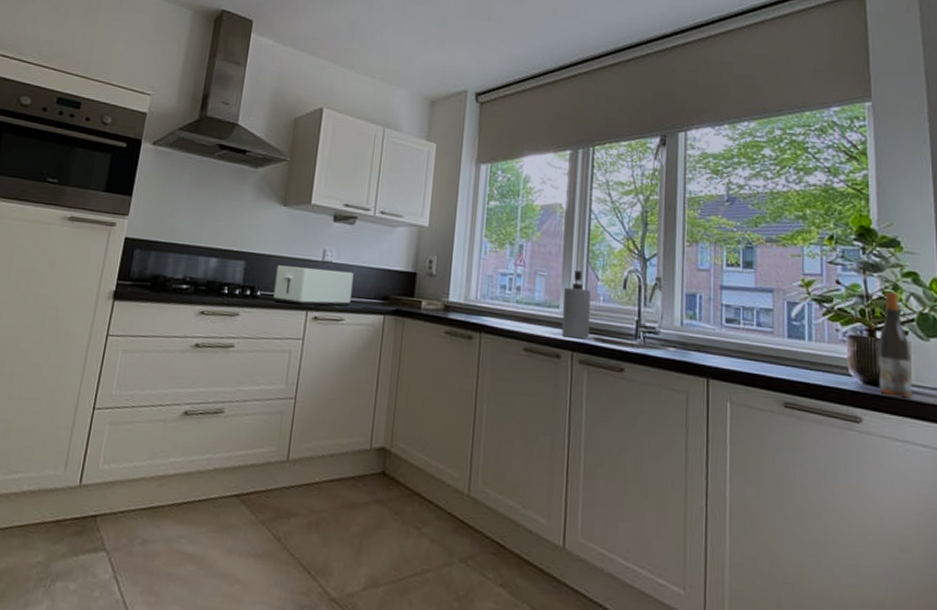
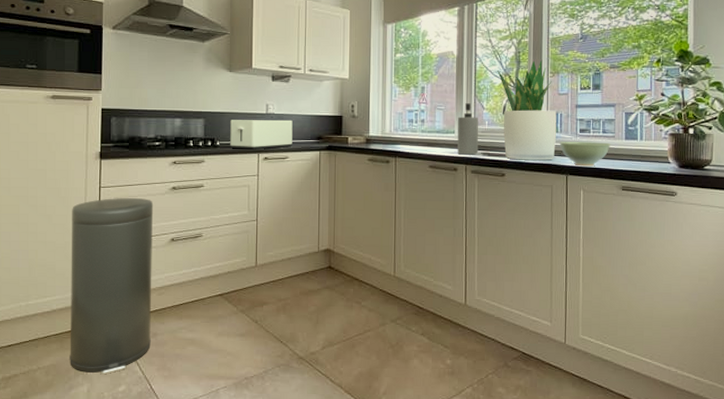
pedal bin: none [30,350,169,591] -> present [70,197,154,375]
planter: none [618,224,695,357] -> present [497,60,557,160]
bowl: none [698,332,767,371] -> present [559,142,610,167]
wine bottle: present [878,291,913,399] -> none [689,98,714,175]

